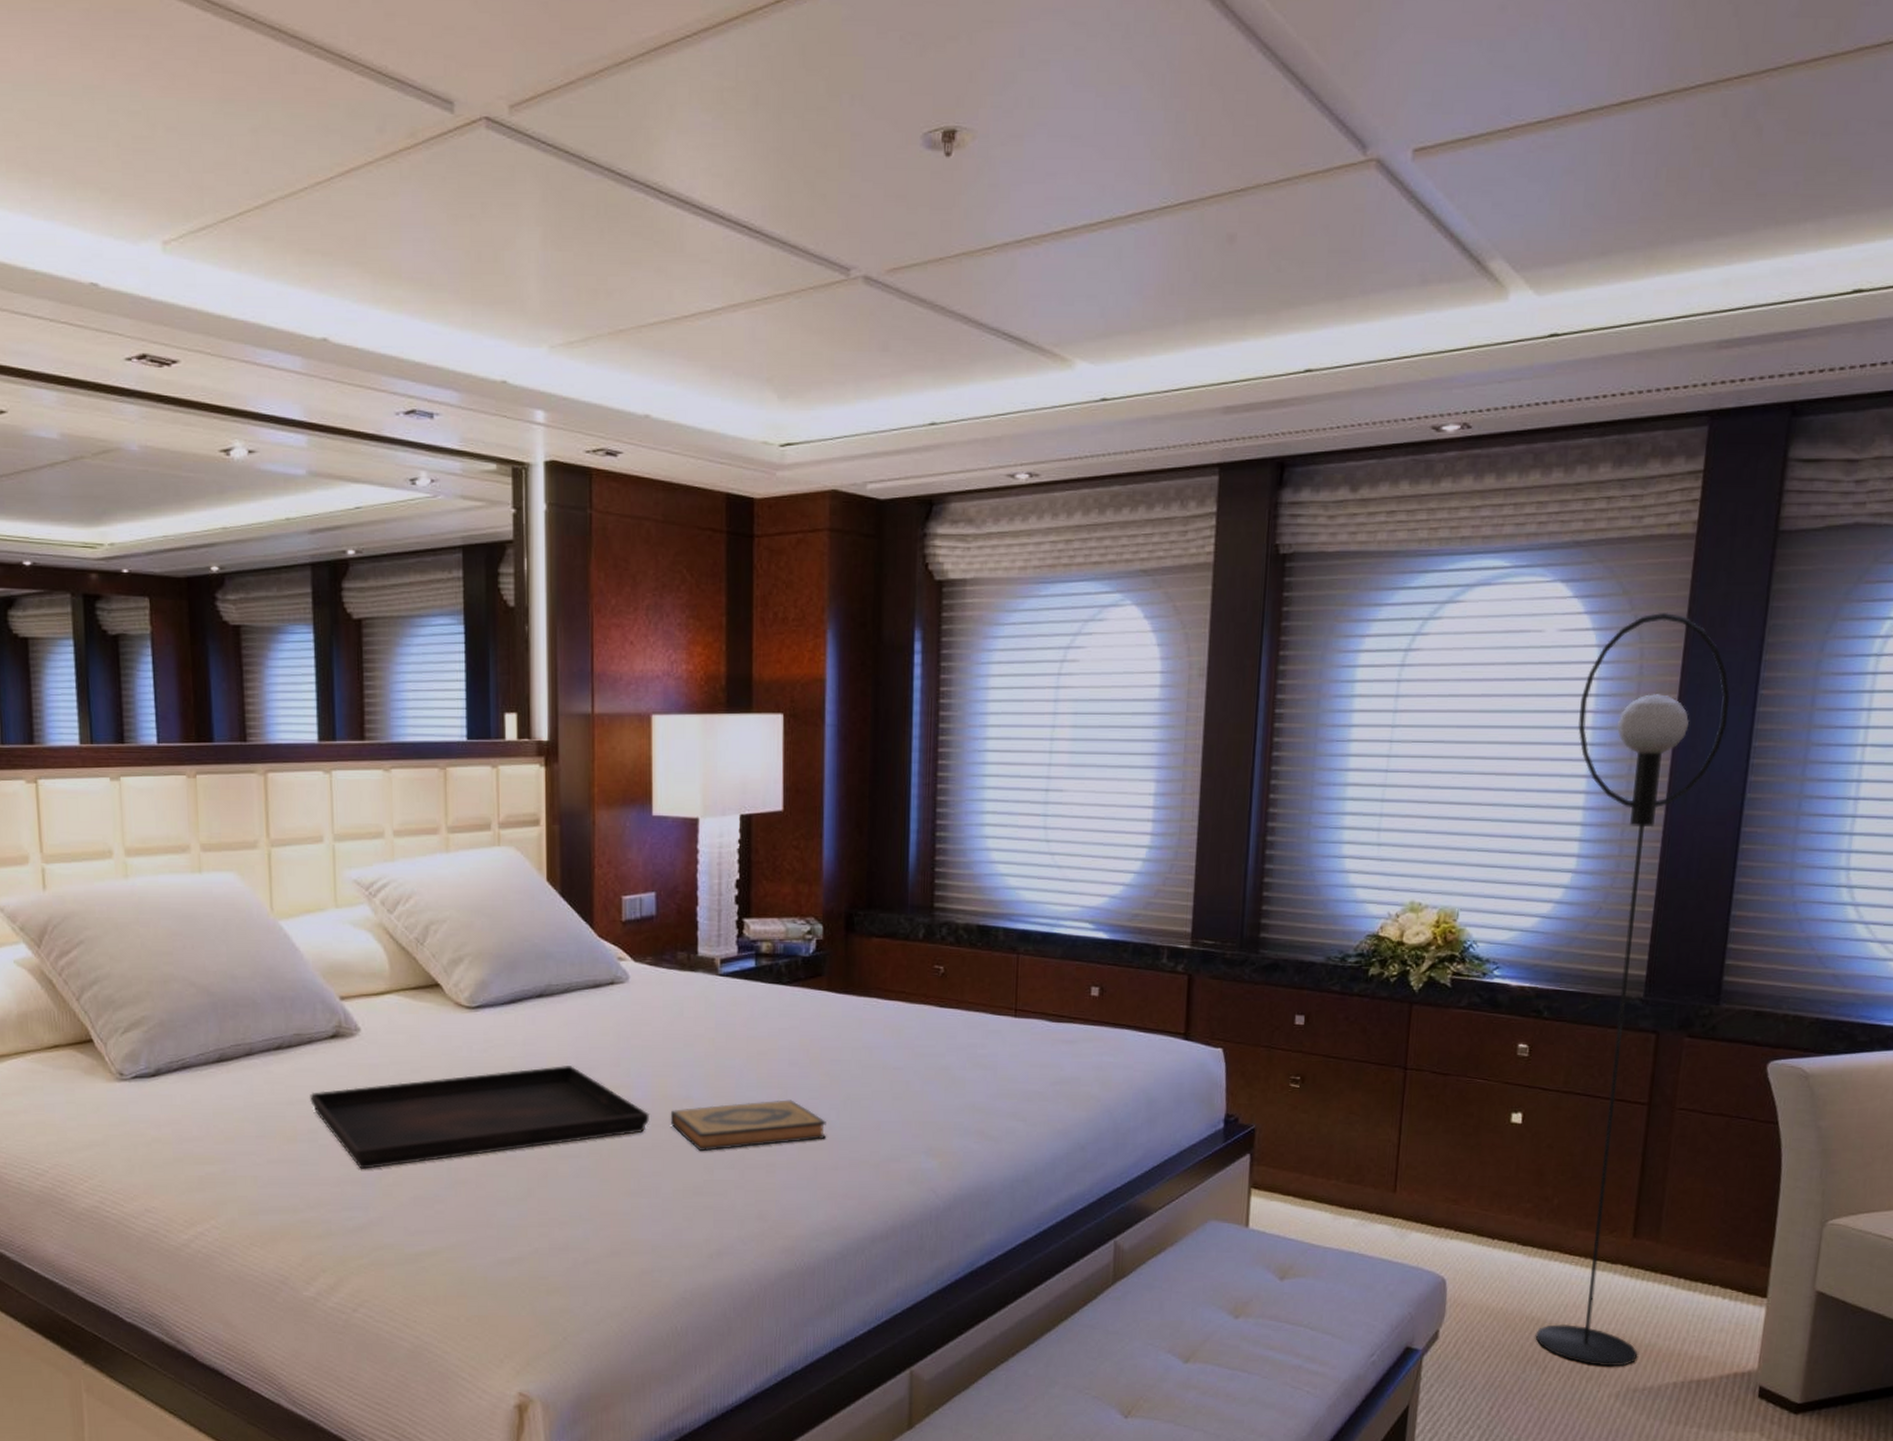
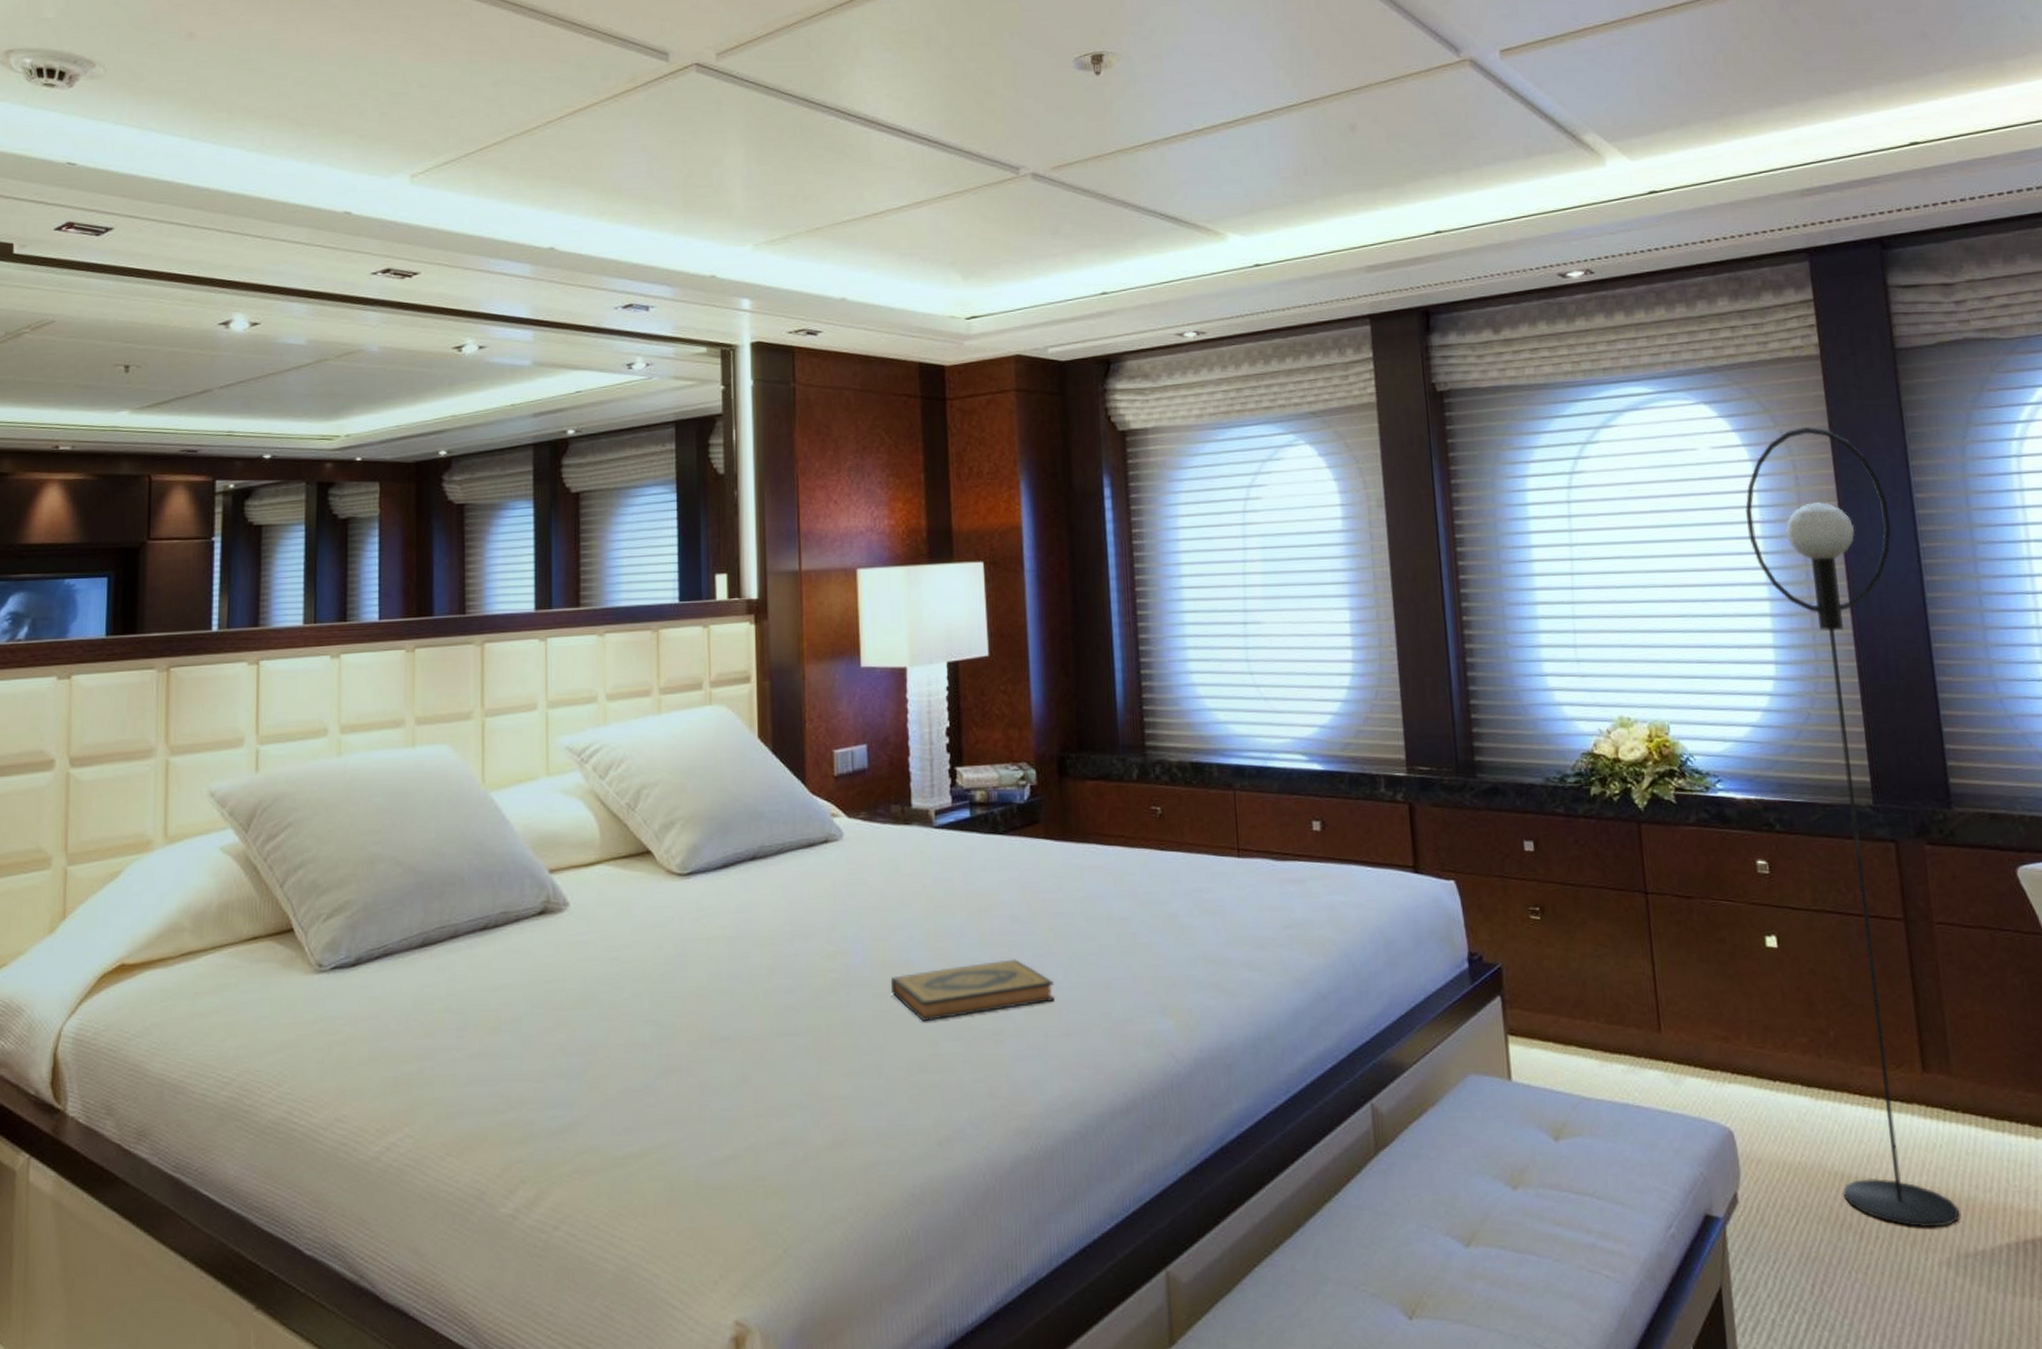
serving tray: present [310,1066,650,1169] -> none [515,933,870,1060]

